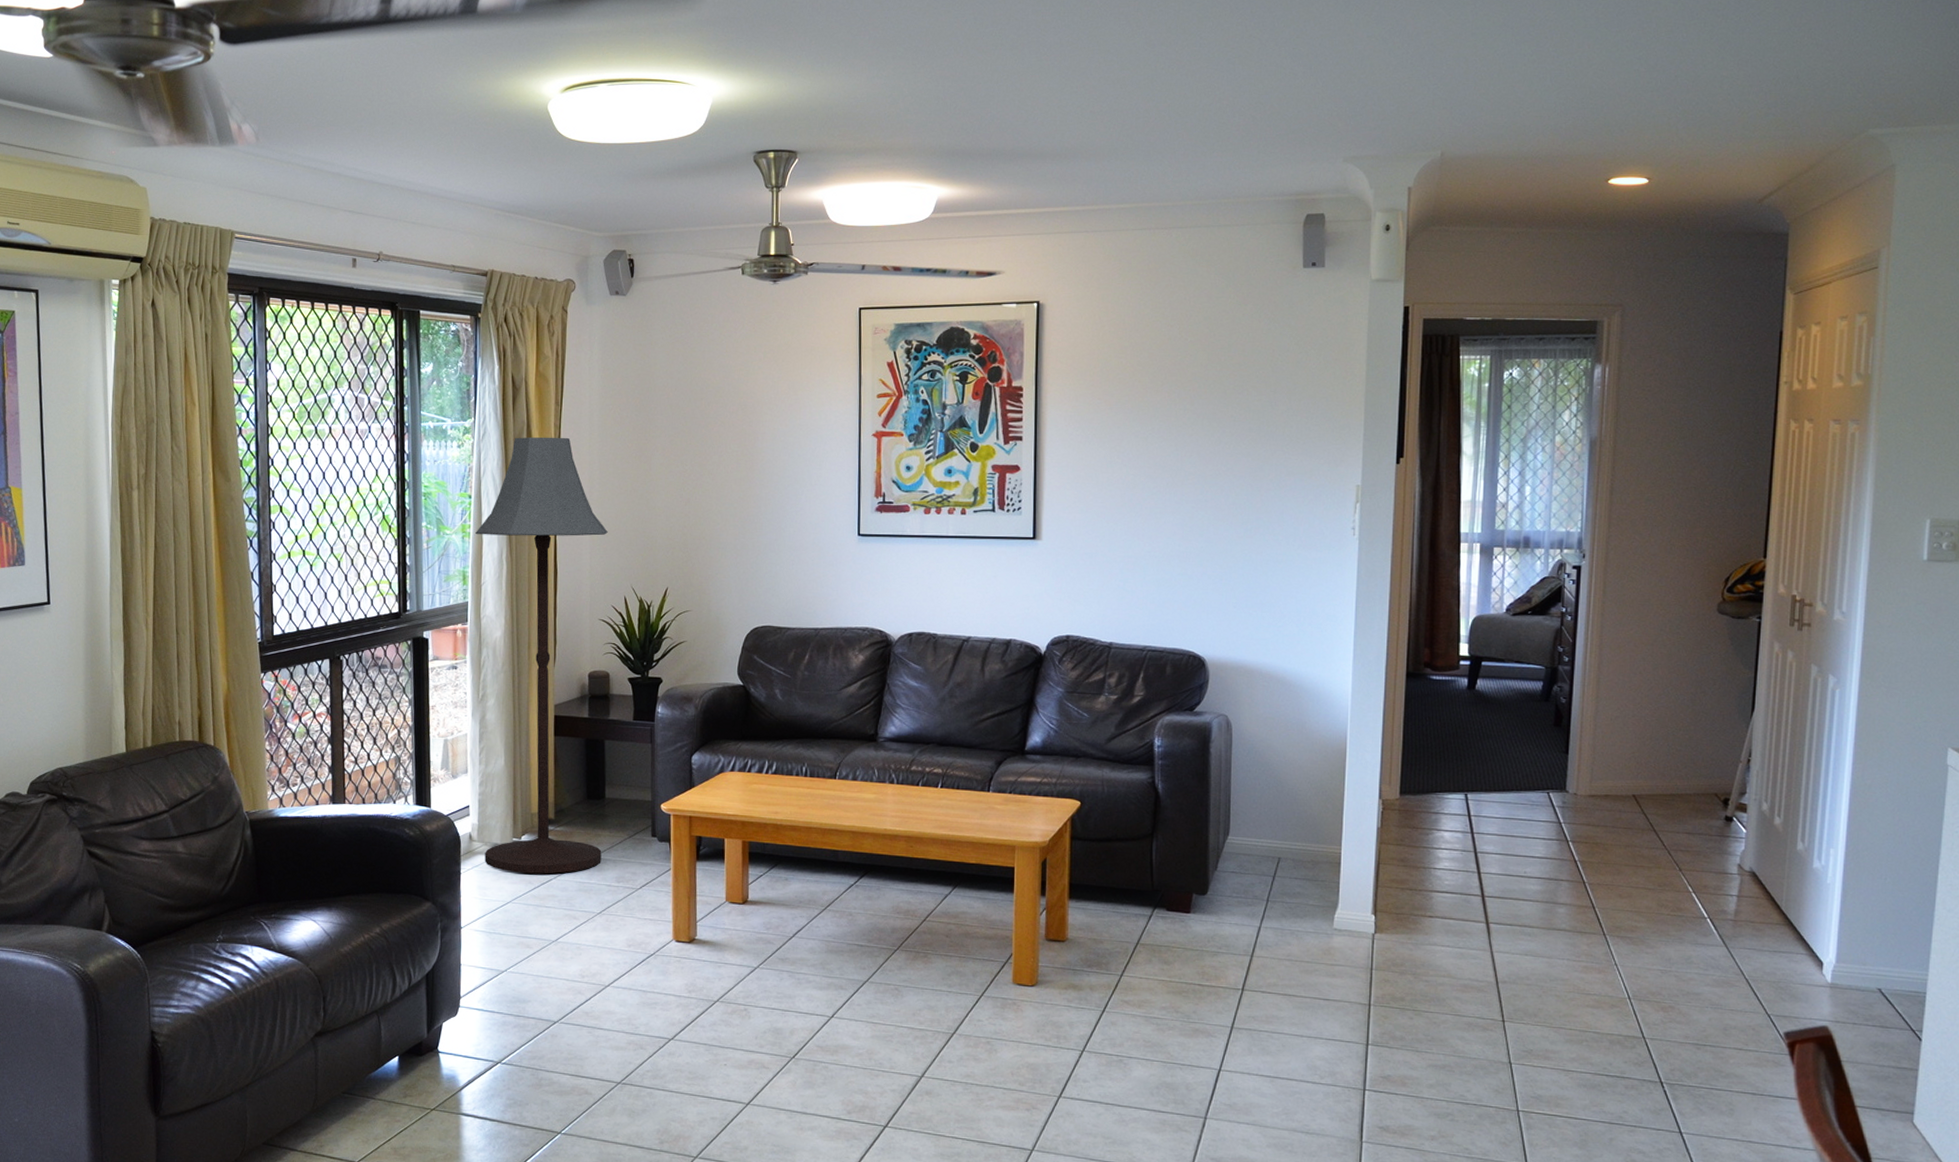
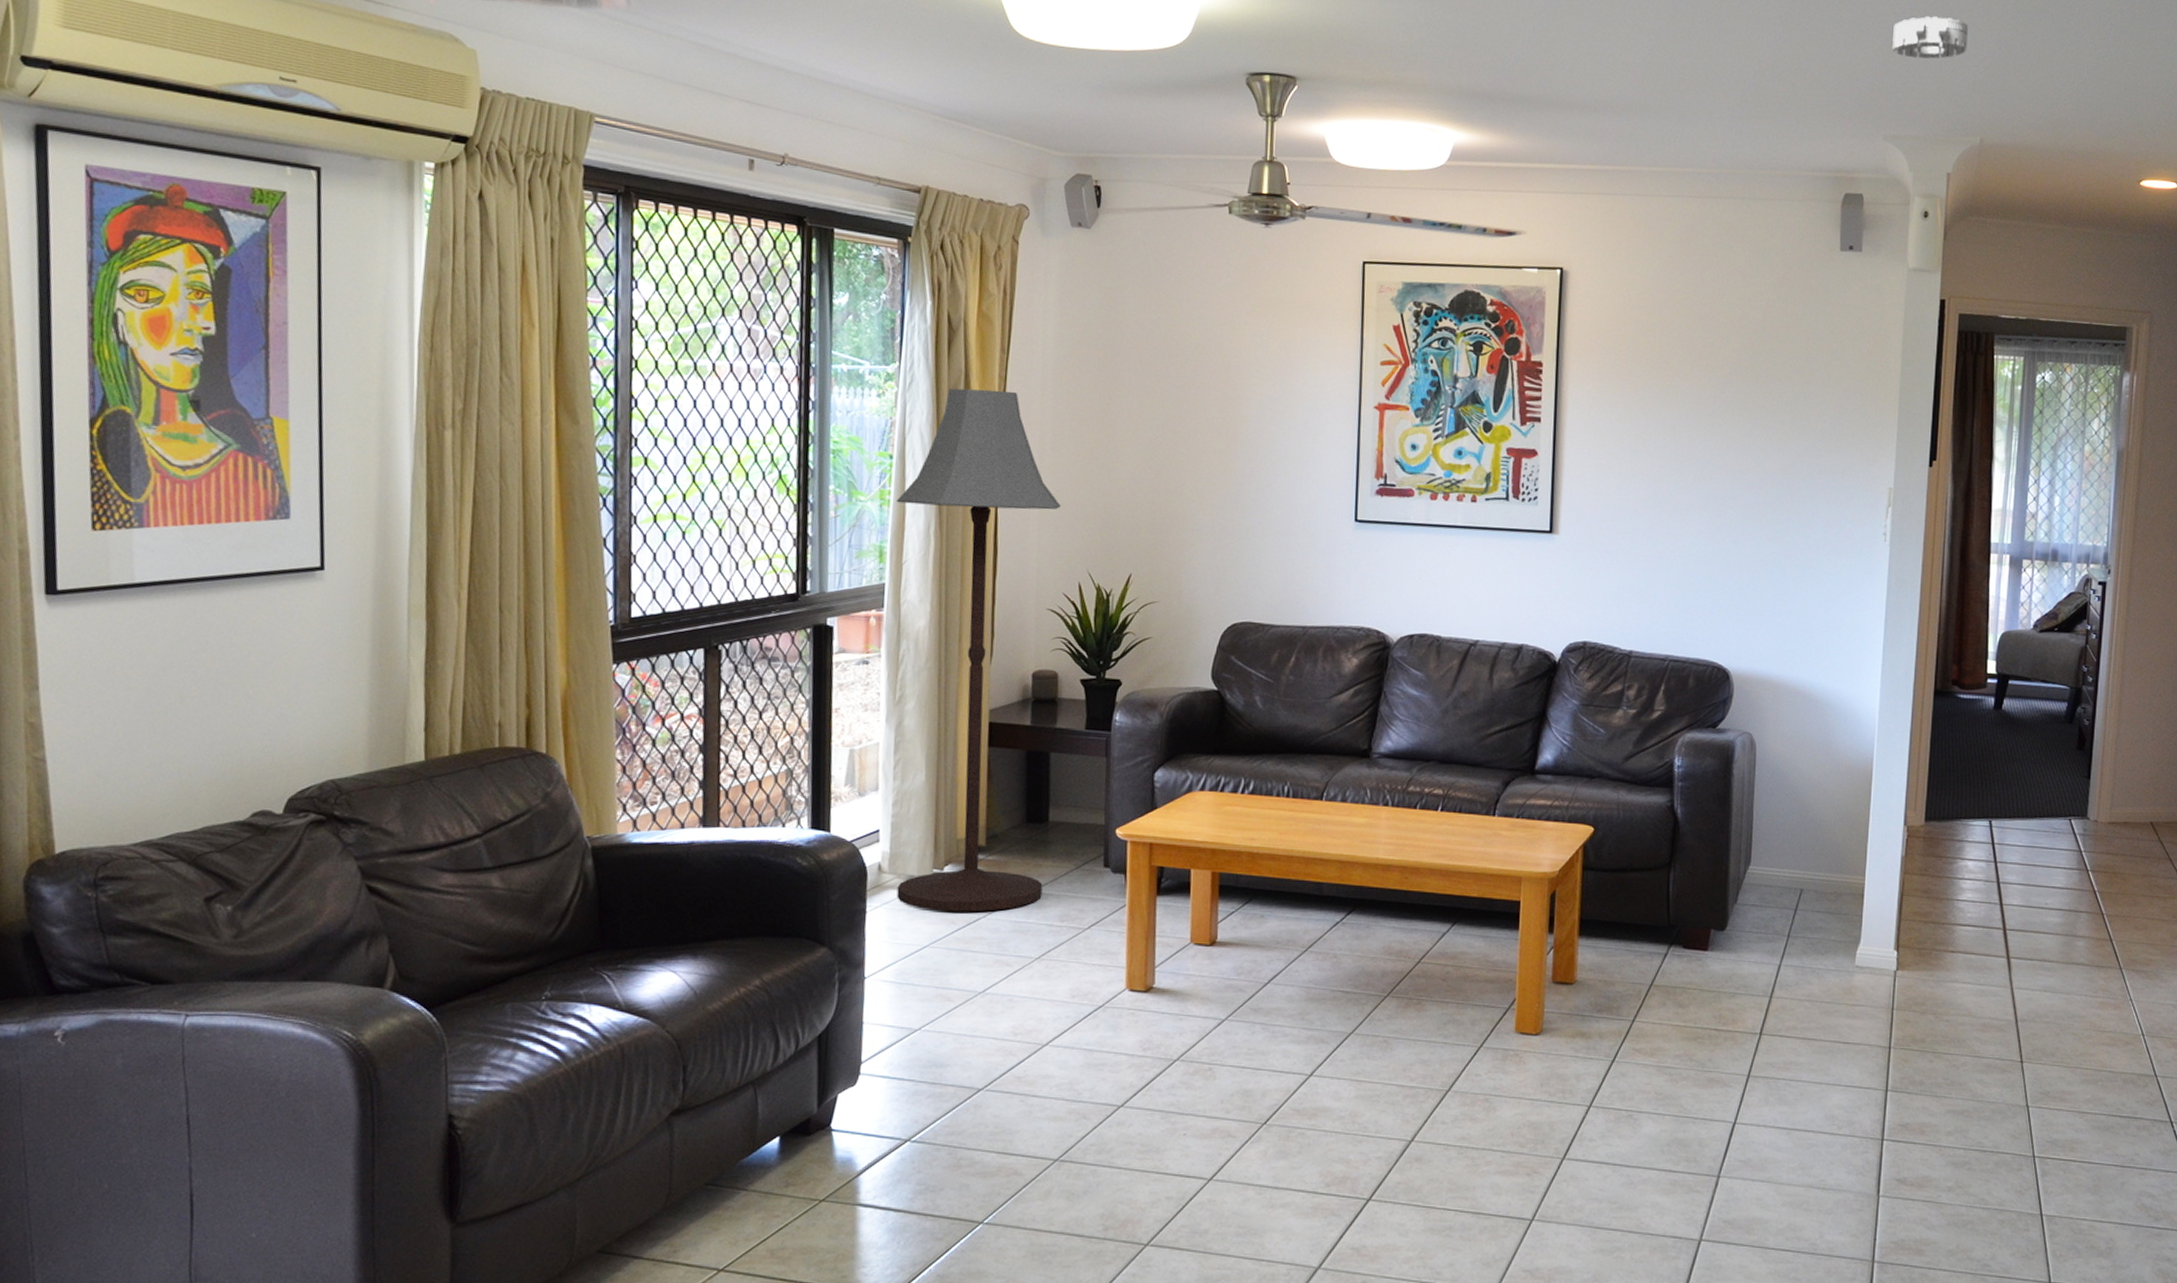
smoke detector: none [1351,41,1426,83] -> present [1892,15,1968,59]

